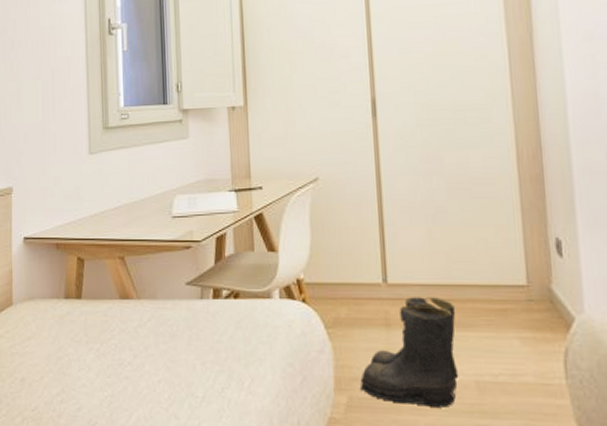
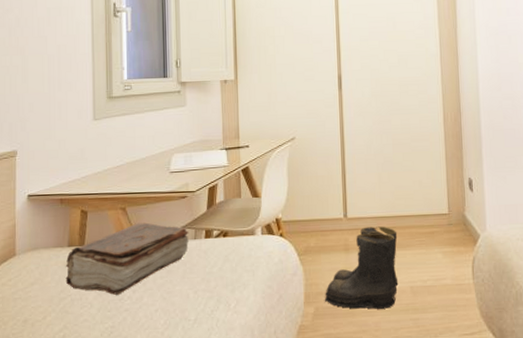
book: none [62,275,195,359] -> present [65,222,189,295]

